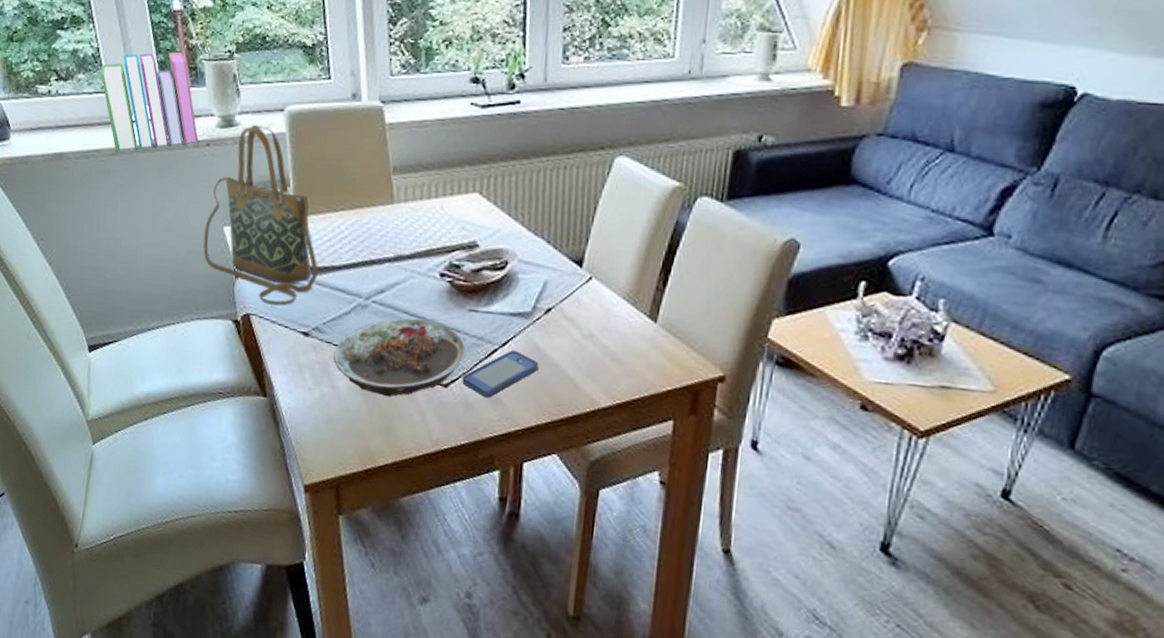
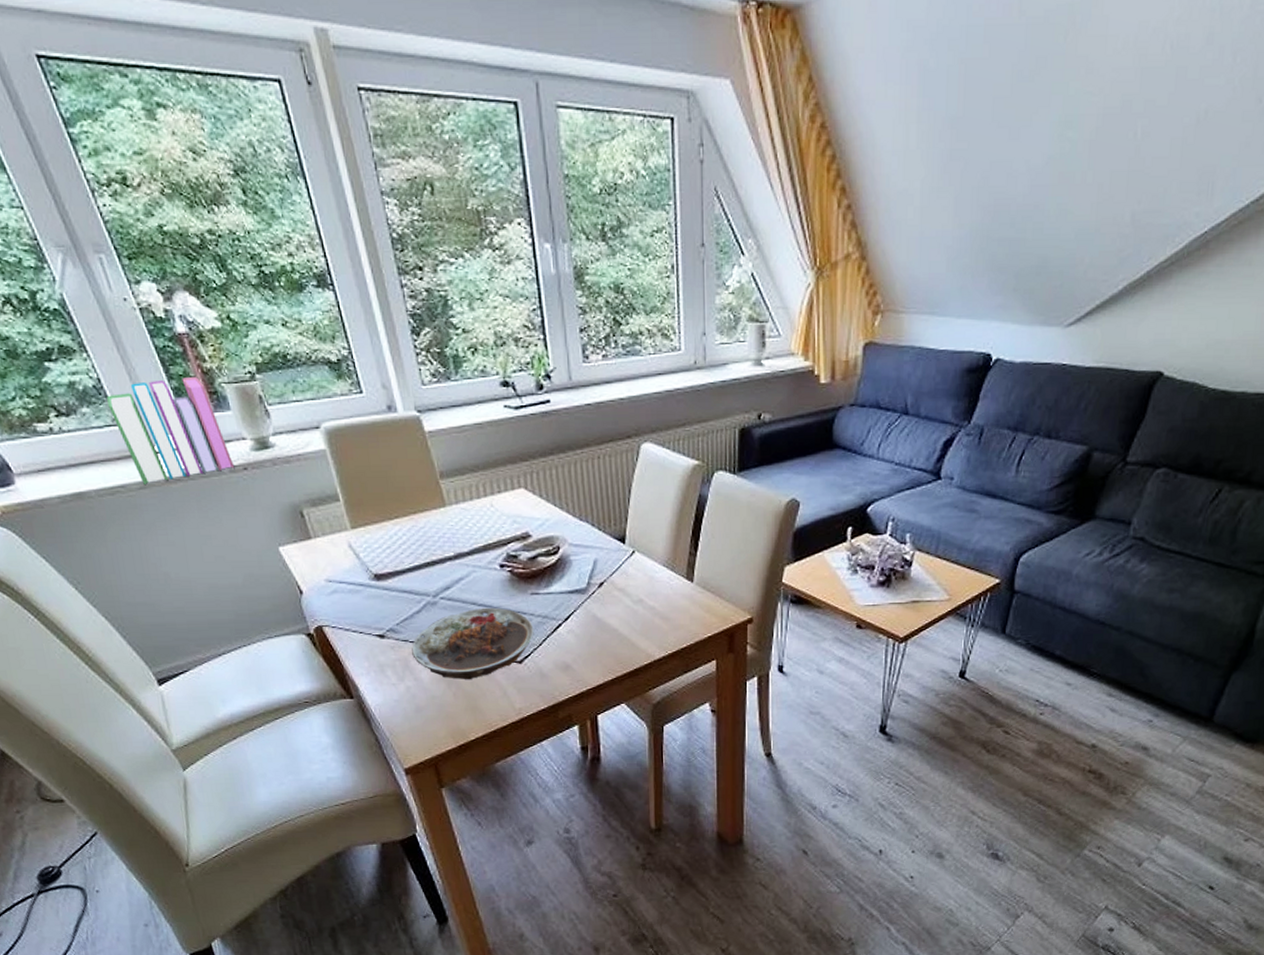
handbag: present [203,125,318,306] -> none [258,444,383,615]
mobile phone: present [462,350,539,398] -> none [534,623,599,667]

